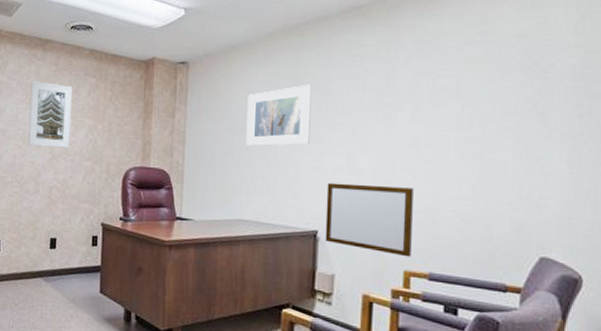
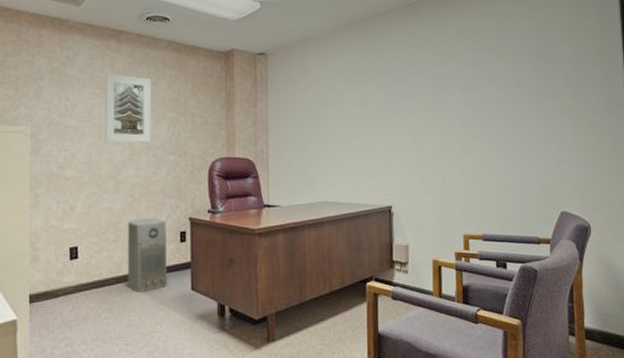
air purifier: none [42,219,80,290] -> present [128,218,168,293]
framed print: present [246,84,312,146] -> none [323,72,380,131]
writing board: present [325,182,414,257] -> none [397,161,468,222]

